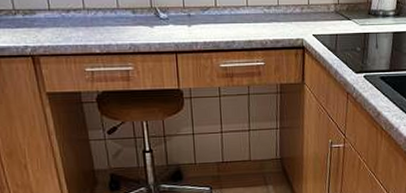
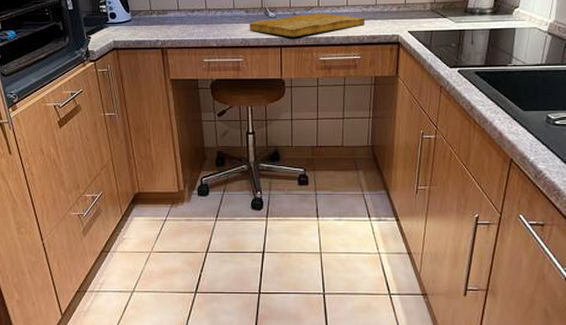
cutting board: none [137,13,268,42] -> present [249,12,365,38]

